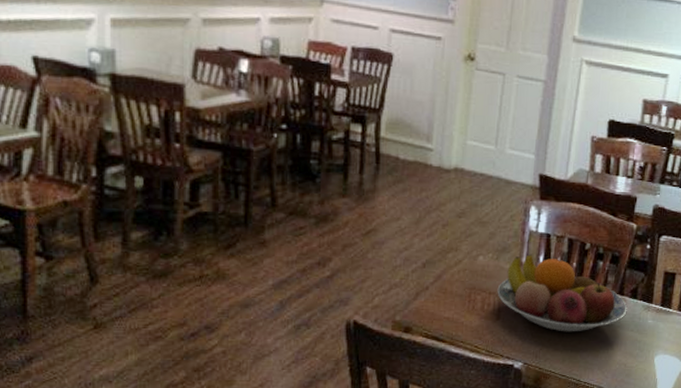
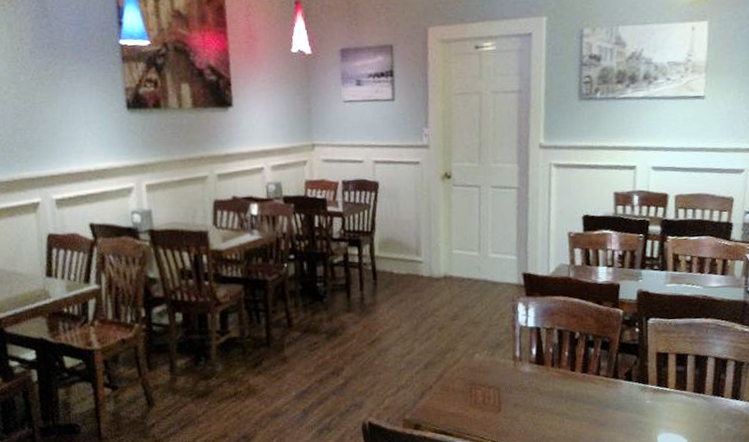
fruit bowl: present [497,254,628,332] -> none [495,348,624,419]

